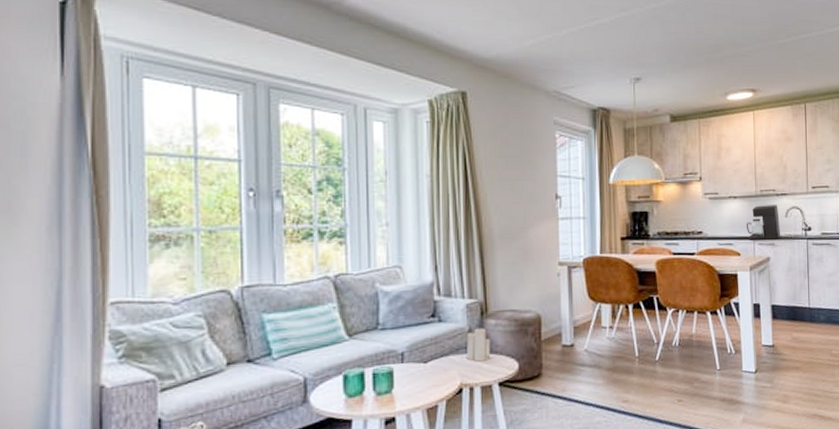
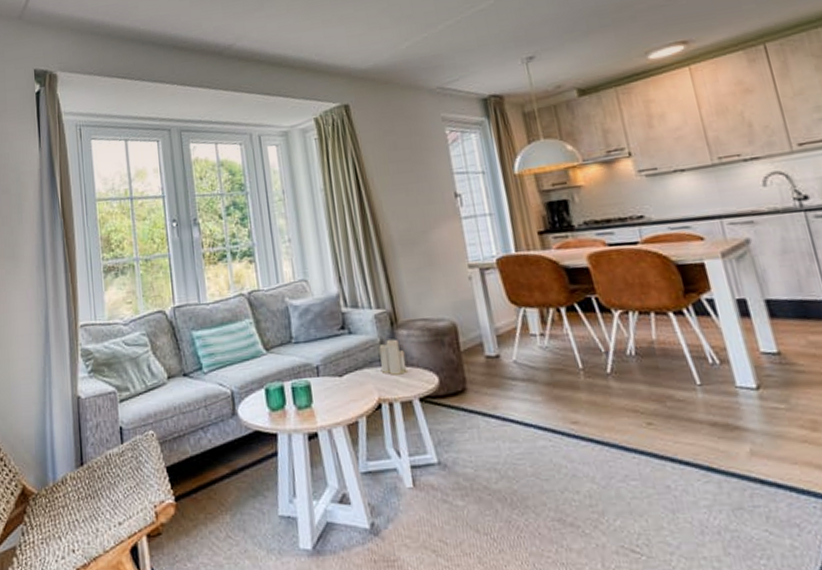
coffee maker: present [746,205,781,240] -> none [705,173,761,220]

